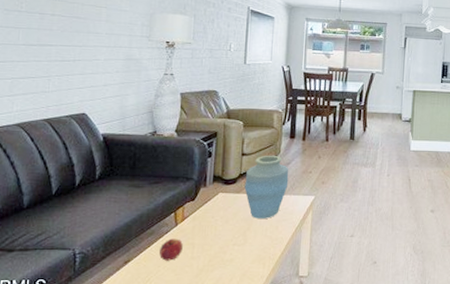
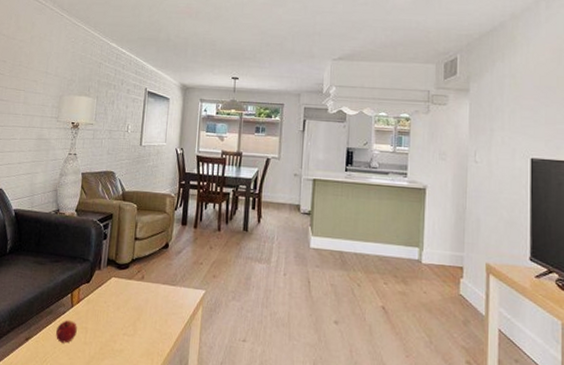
vase: present [244,155,289,218] -> none [136,241,180,310]

